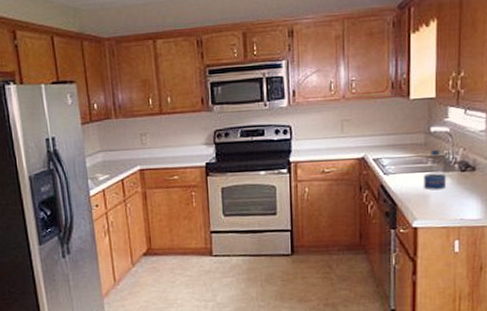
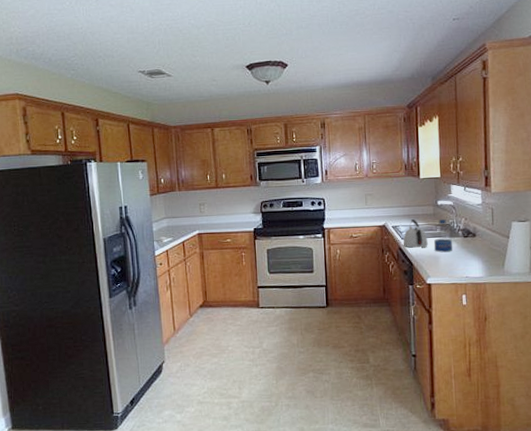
kettle: none [385,150,416,185] -> present [403,219,428,248]

